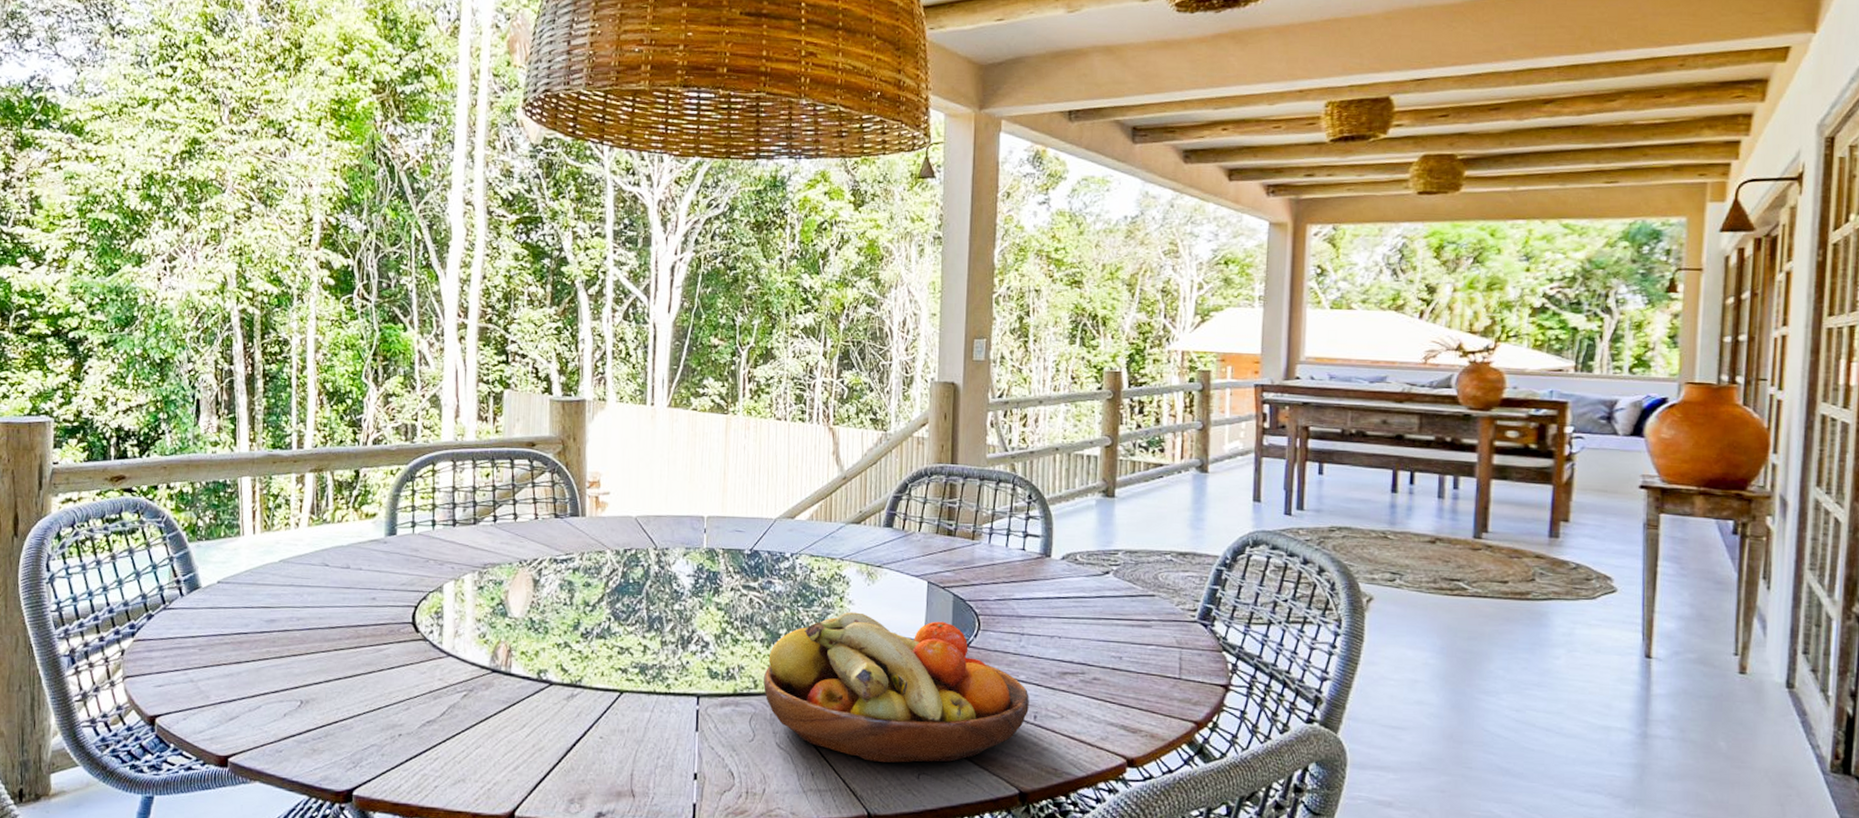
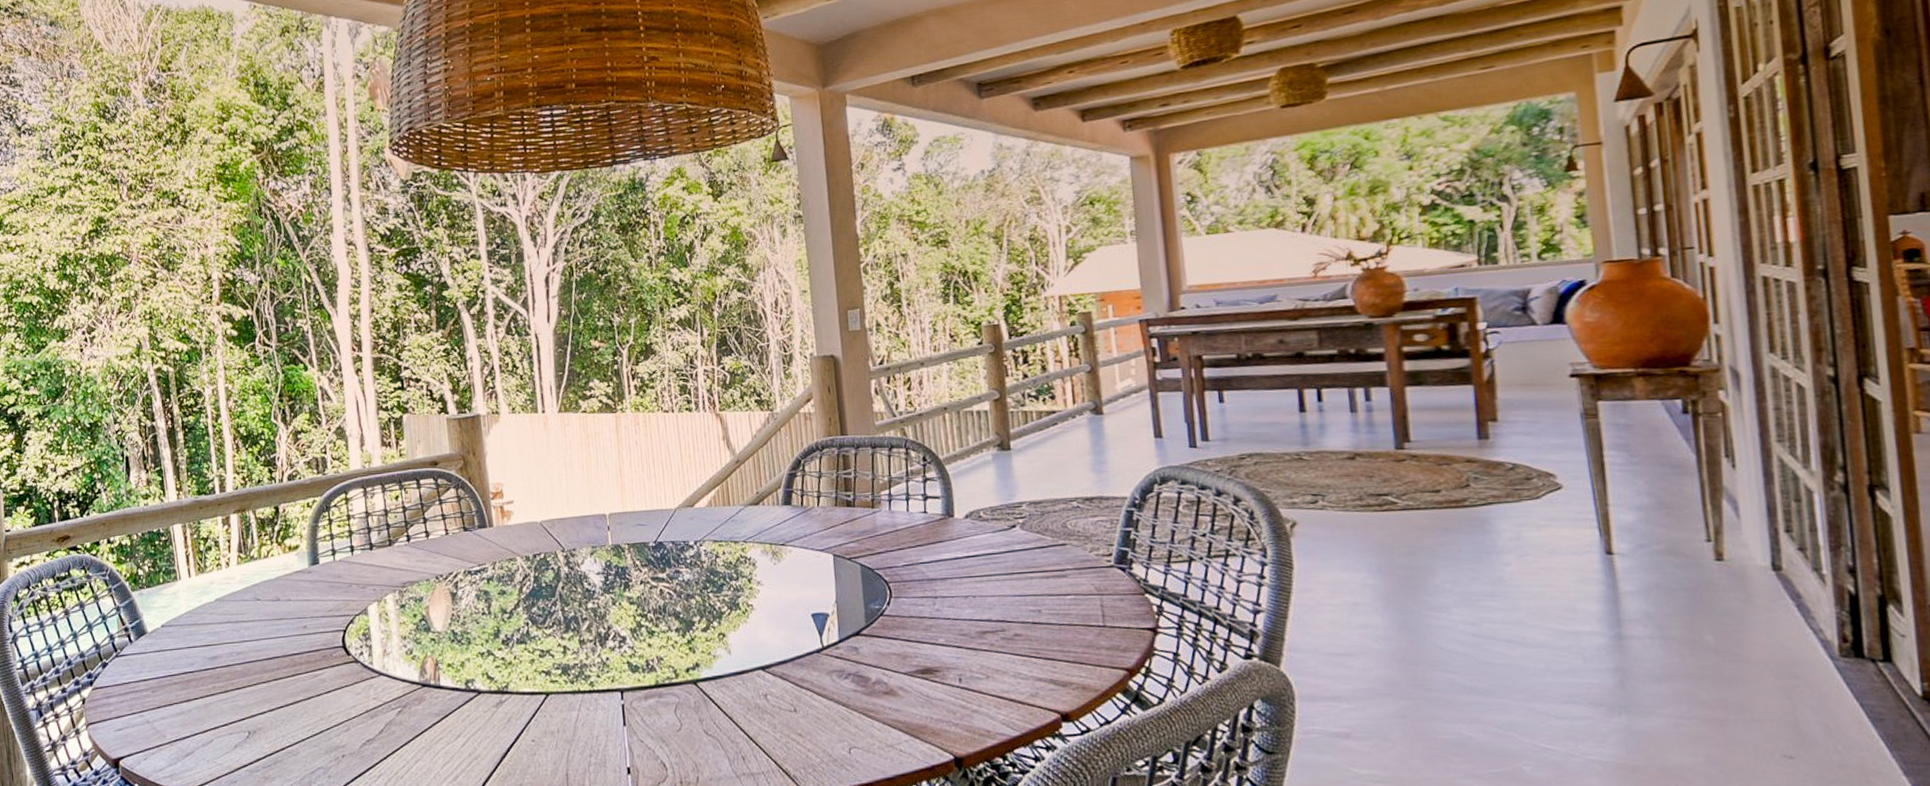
fruit bowl: present [763,612,1029,763] -> none [683,592,953,740]

